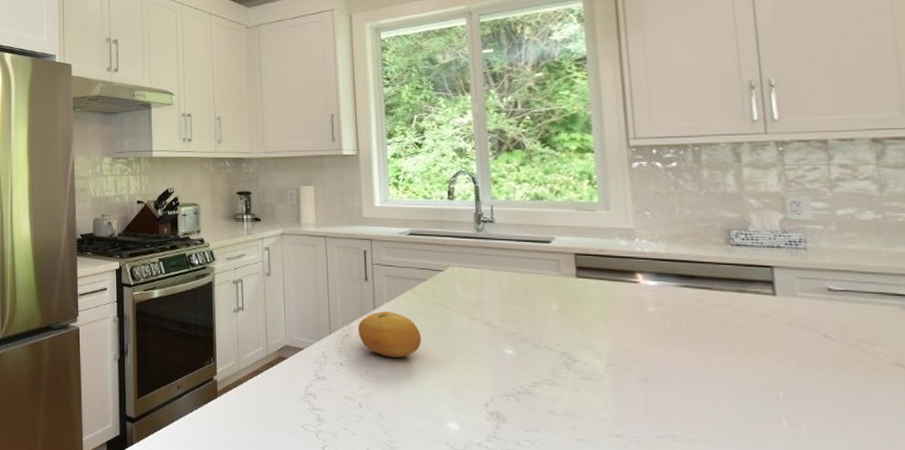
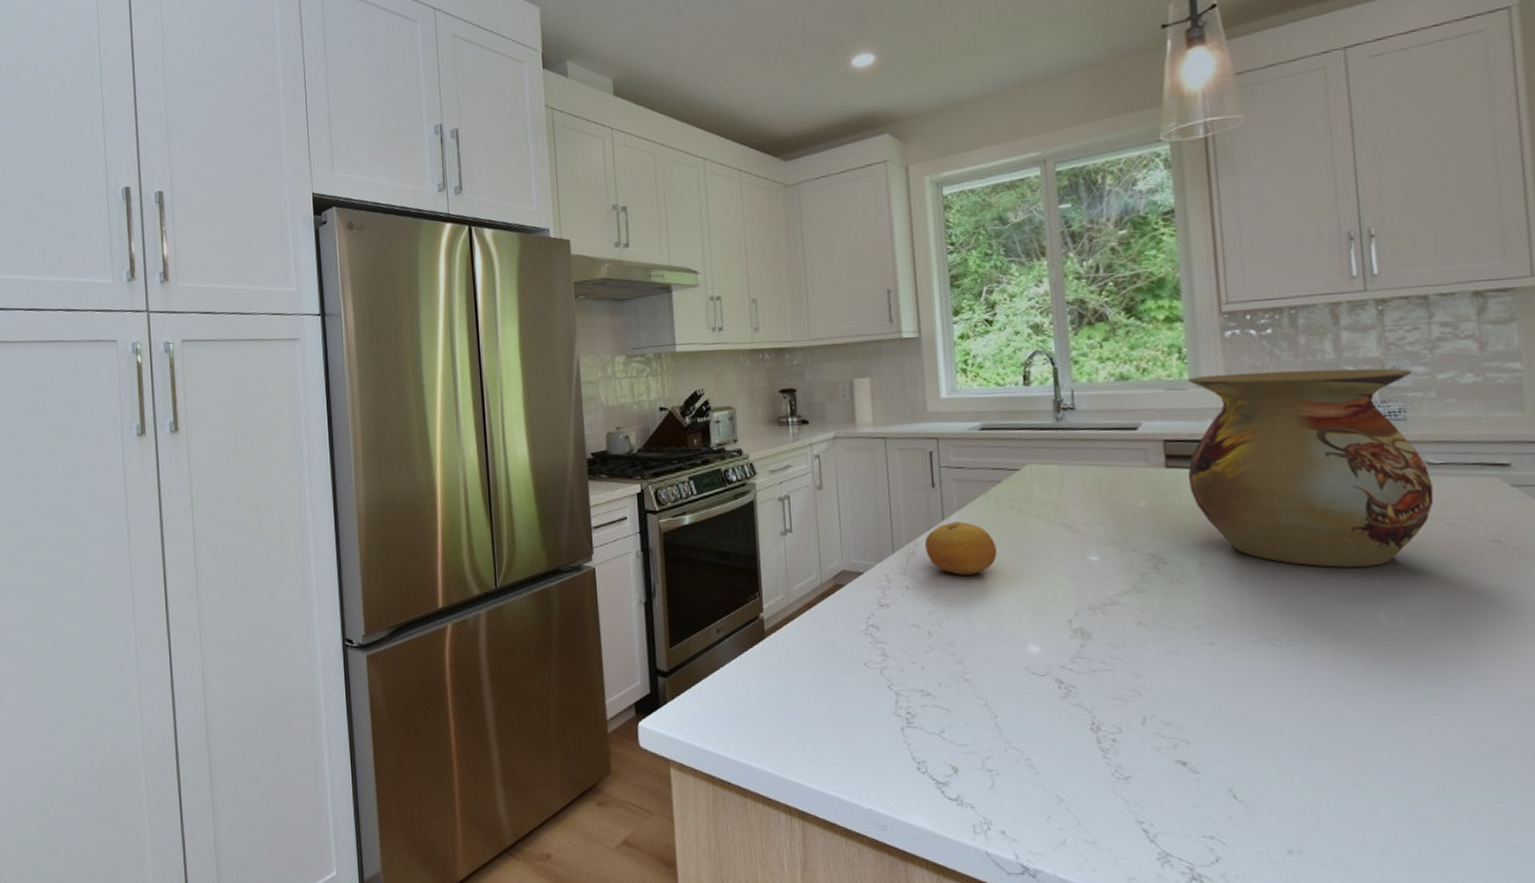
vase: none [597,199,835,379] -> present [1187,368,1434,568]

